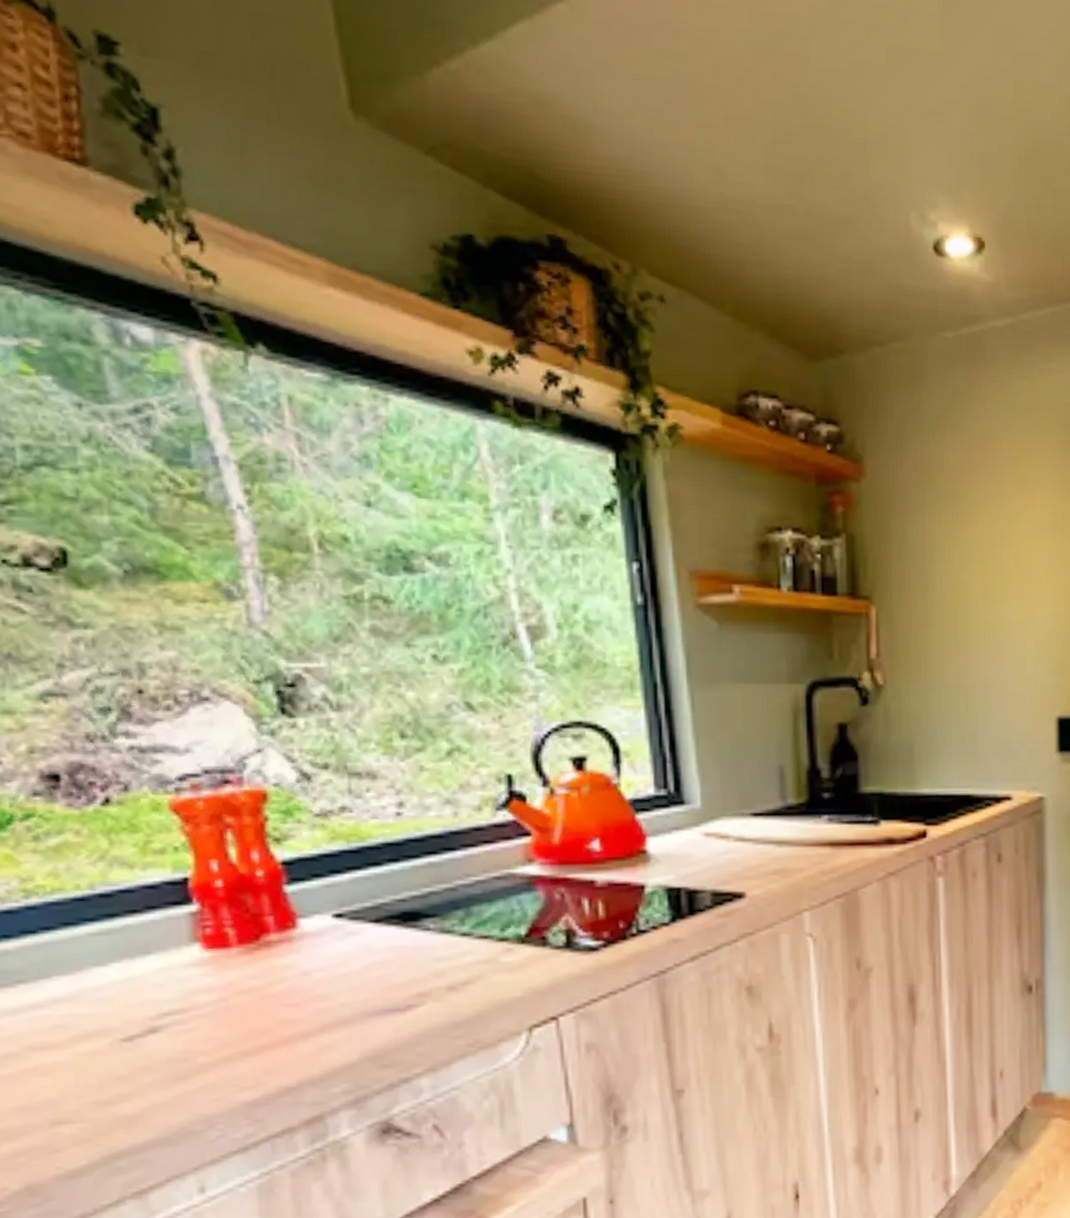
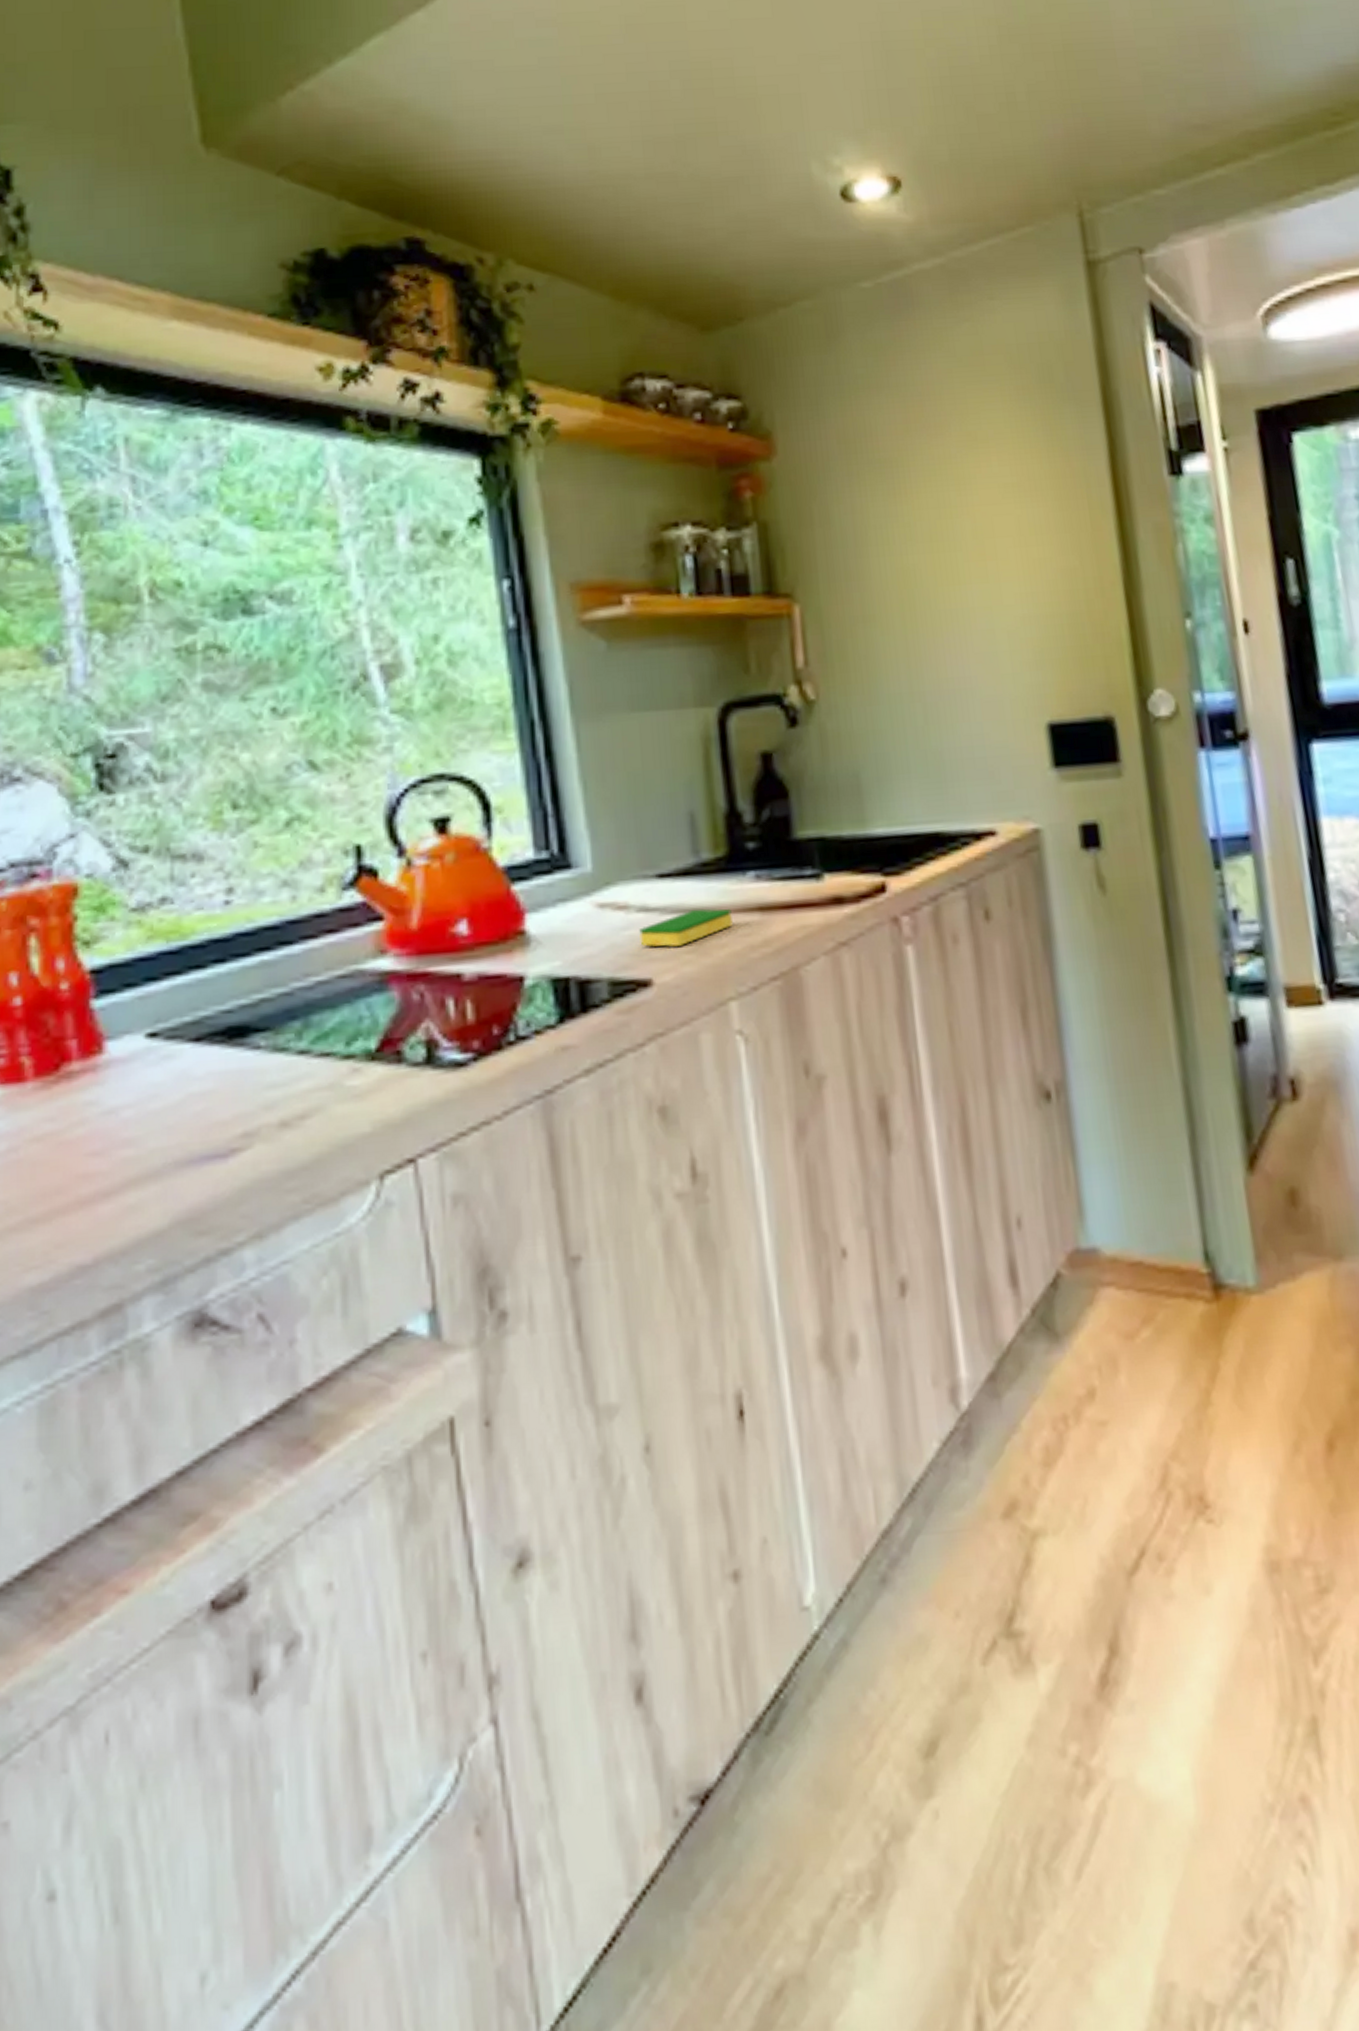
dish sponge: none [736,841,809,869] -> present [639,909,733,947]

